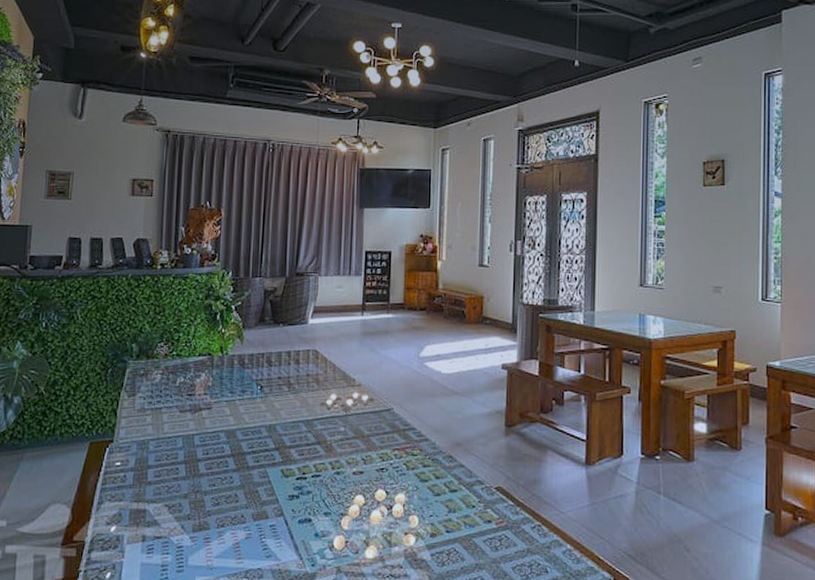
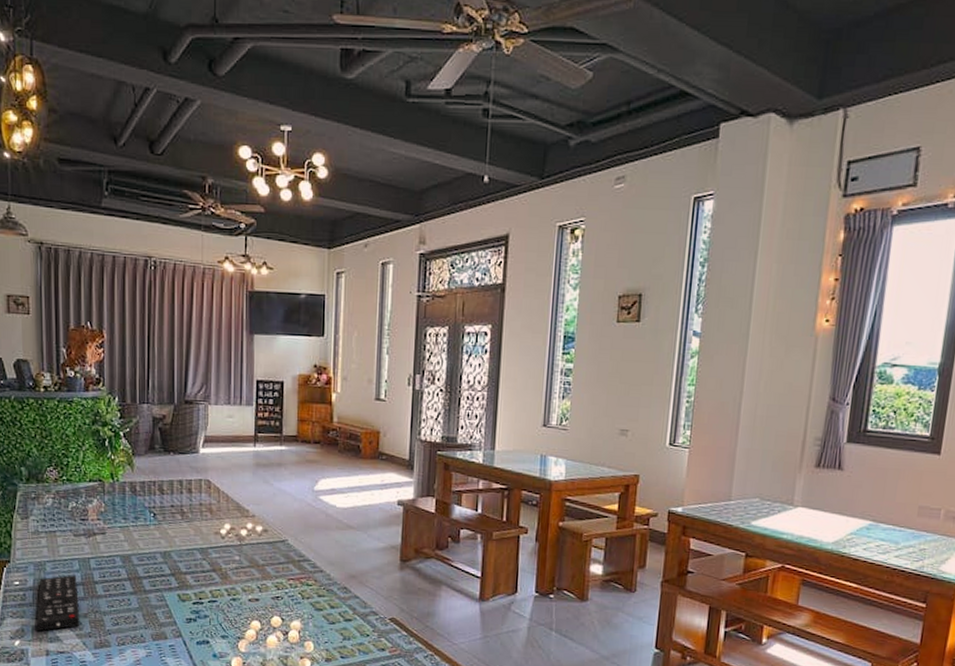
remote control: none [134,453,180,515] -> present [36,575,80,632]

